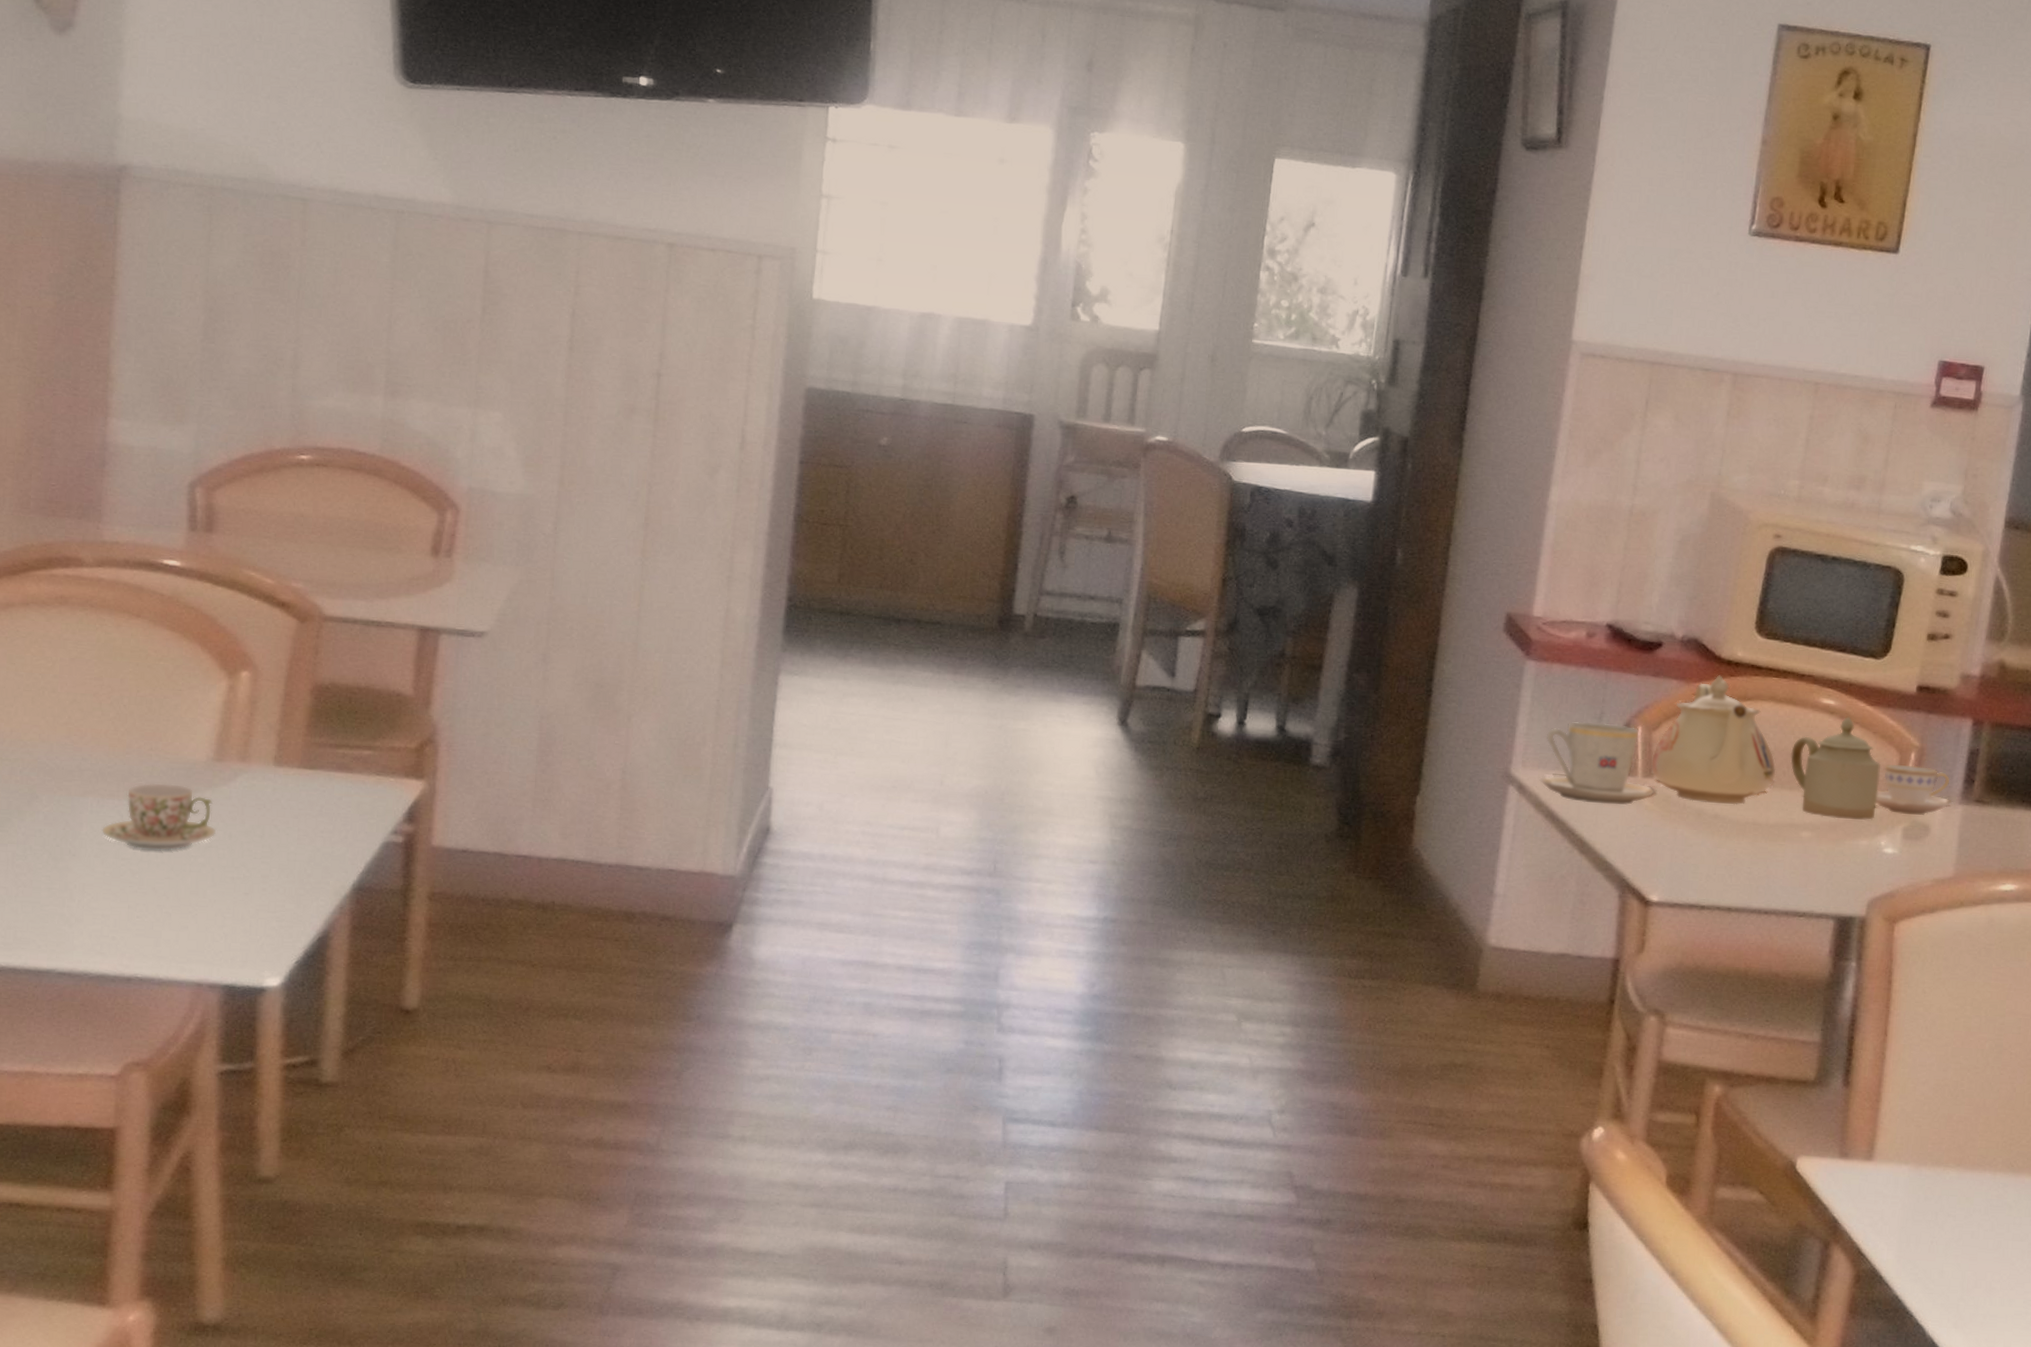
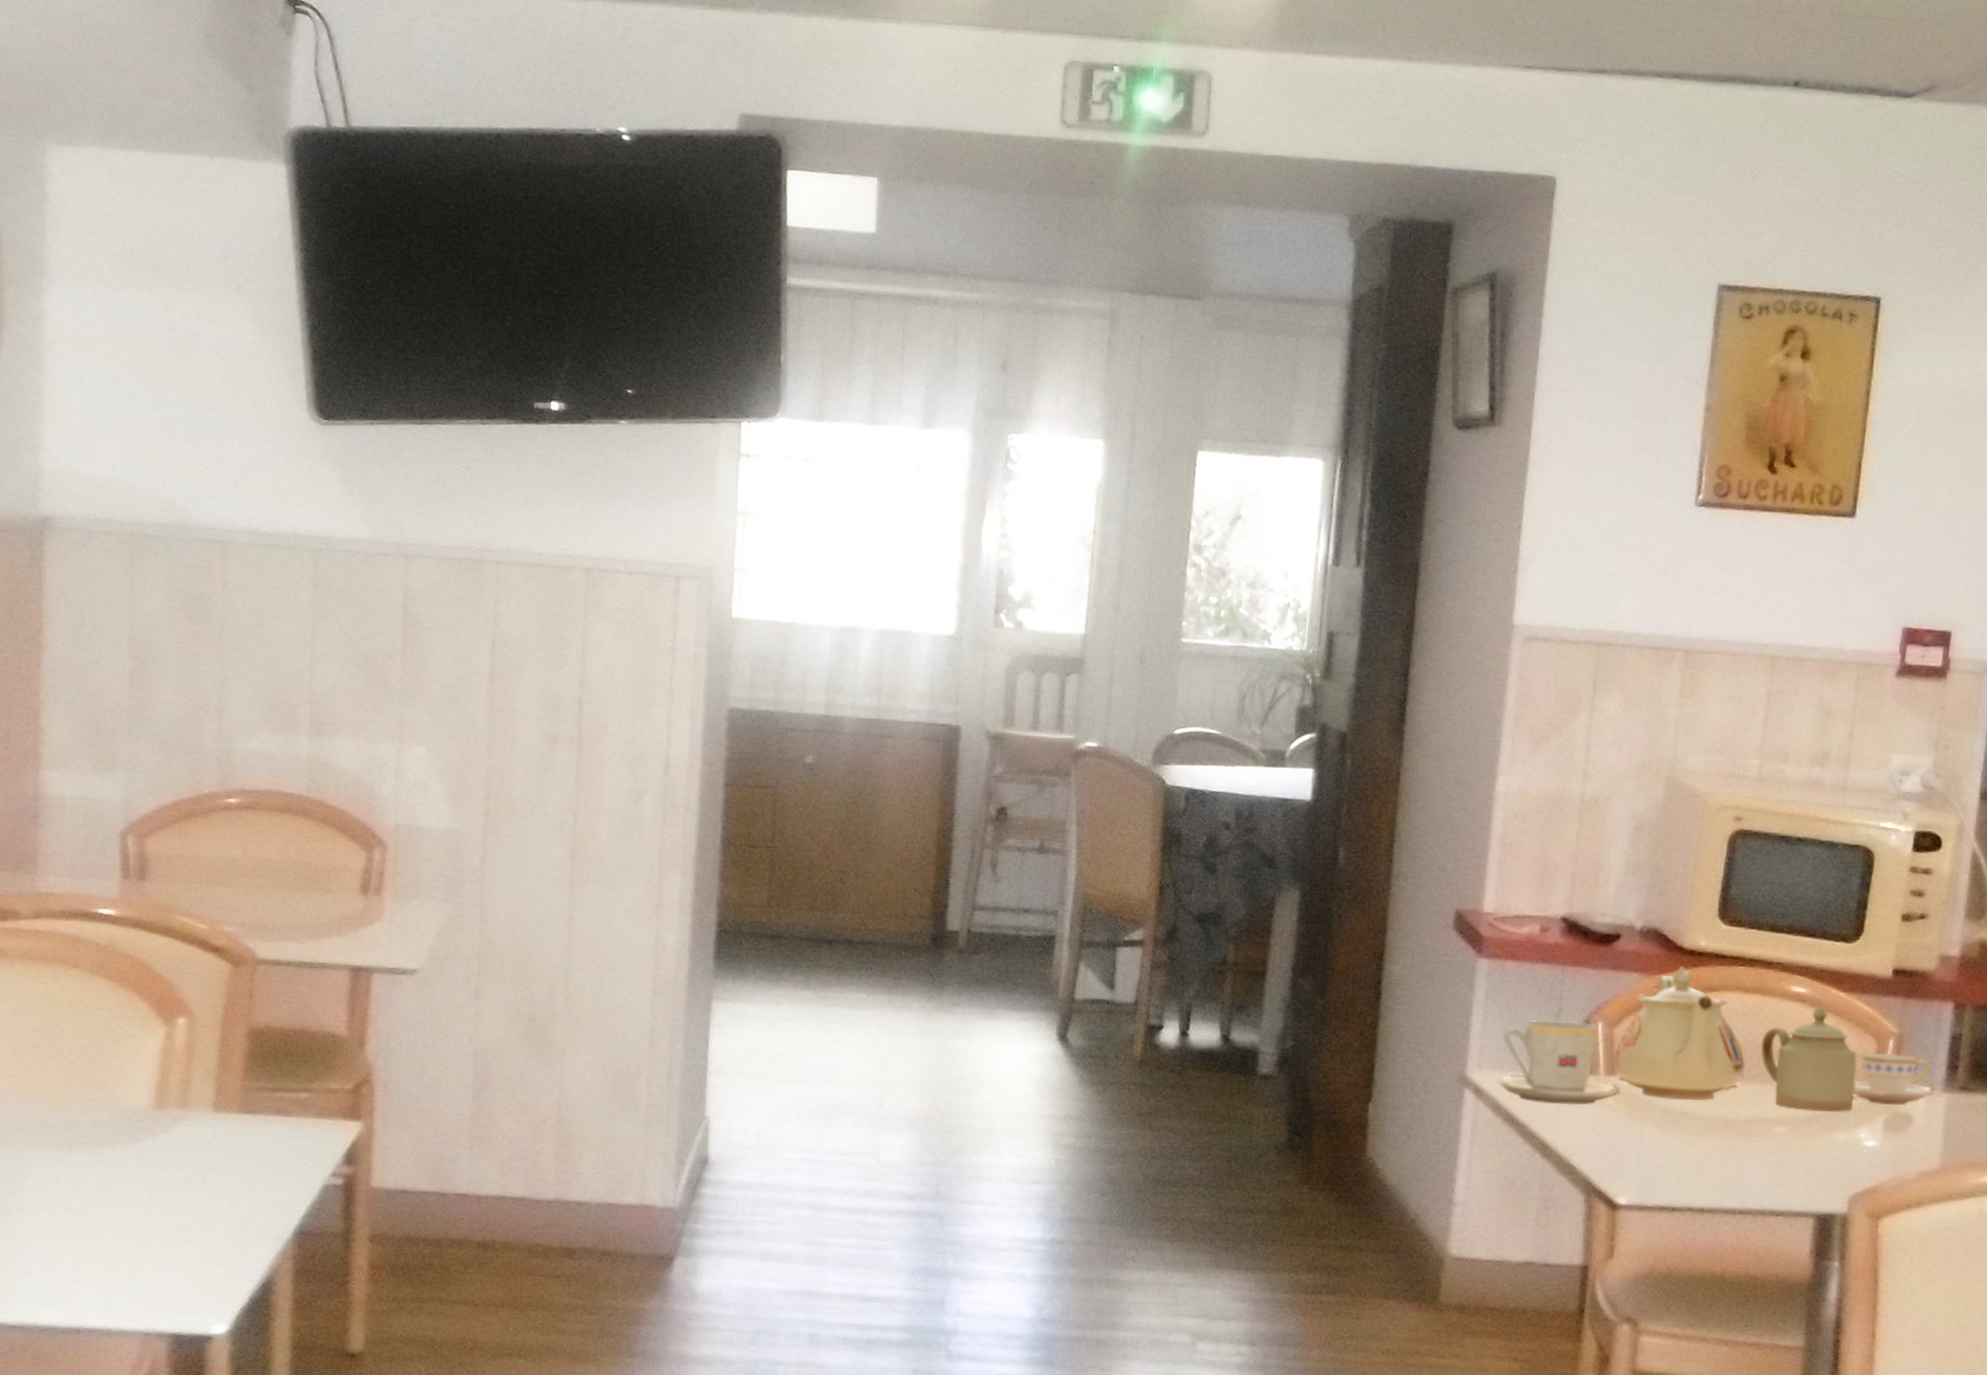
teacup: present [102,783,217,850] -> none [47,1133,159,1200]

